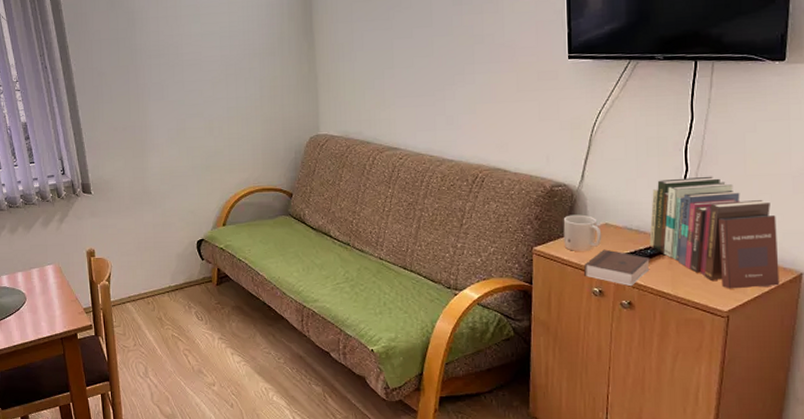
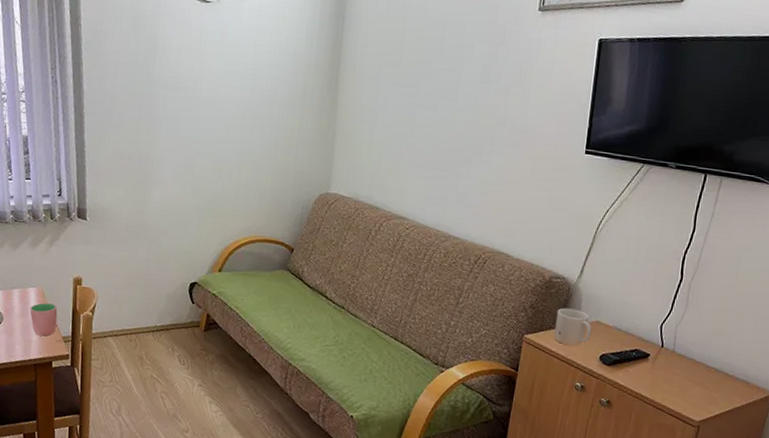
cup: none [50,278,77,310] -> present [29,303,58,336]
book: present [583,249,650,287] -> none [568,346,634,386]
books: present [649,176,780,289] -> none [635,286,758,403]

